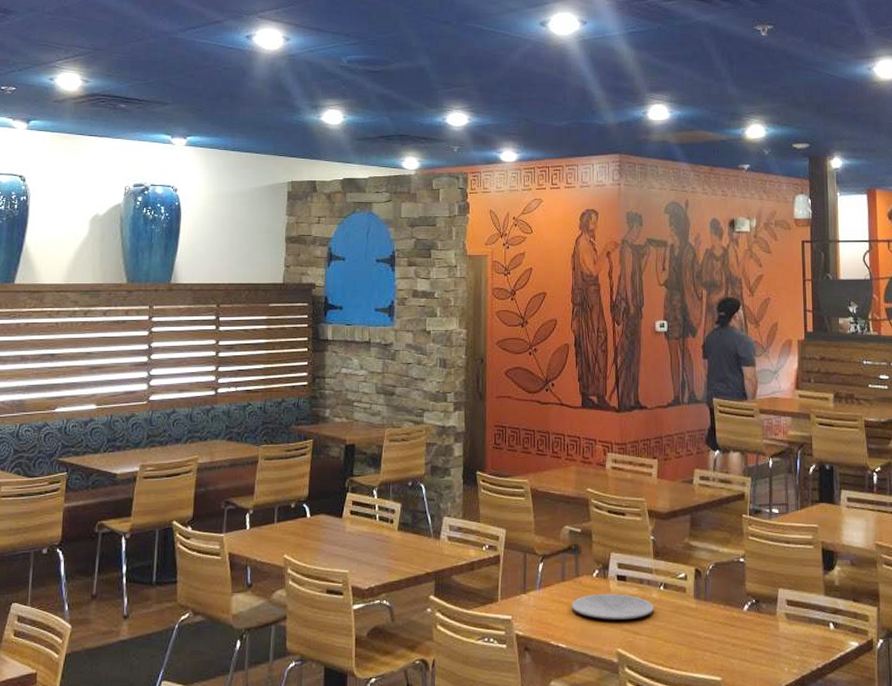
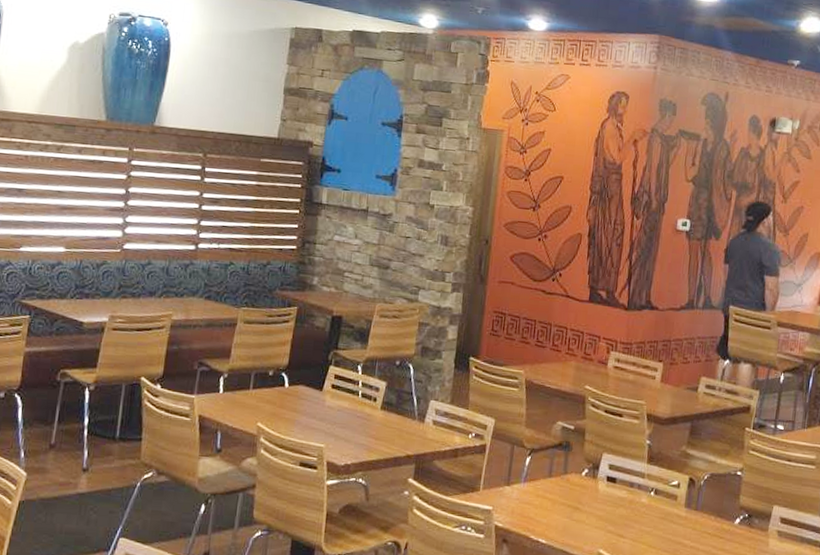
plate: present [571,594,654,620] -> none [556,493,642,522]

